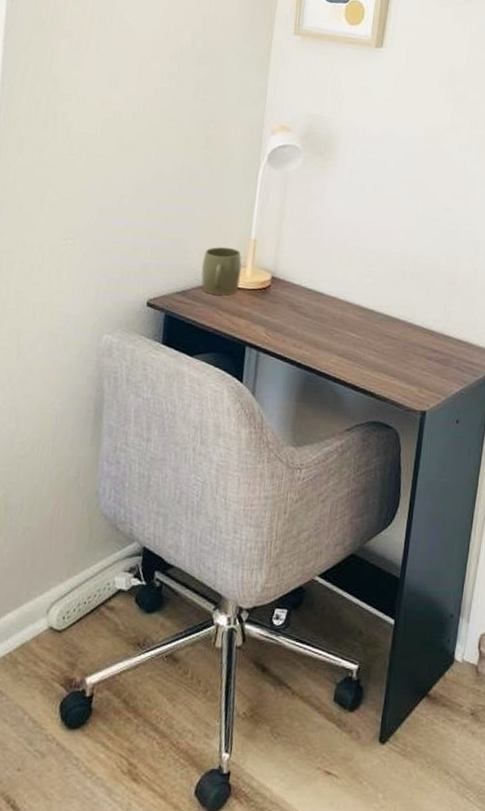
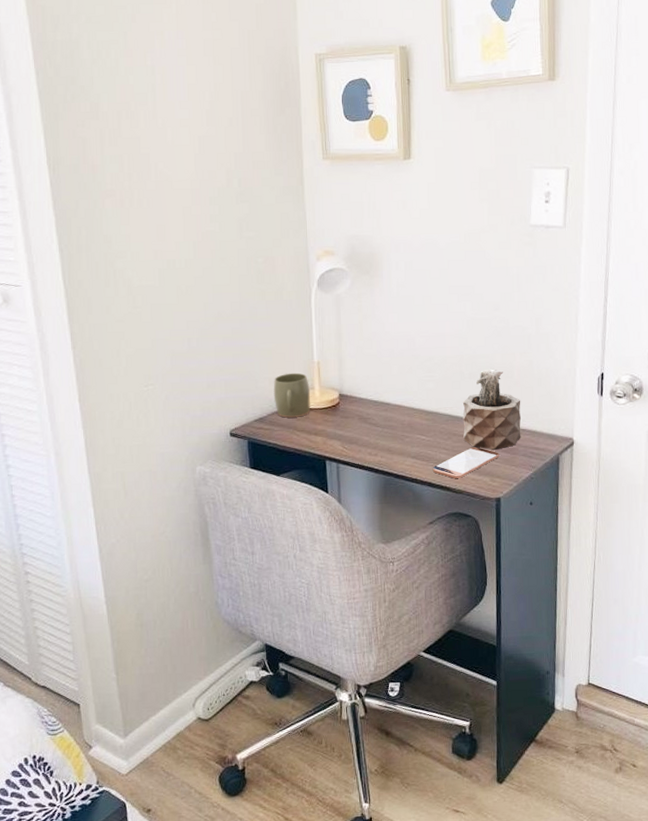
smartphone: none [358,352,431,384] -> present [432,447,500,478]
succulent plant: none [396,271,461,358] -> present [463,369,521,450]

